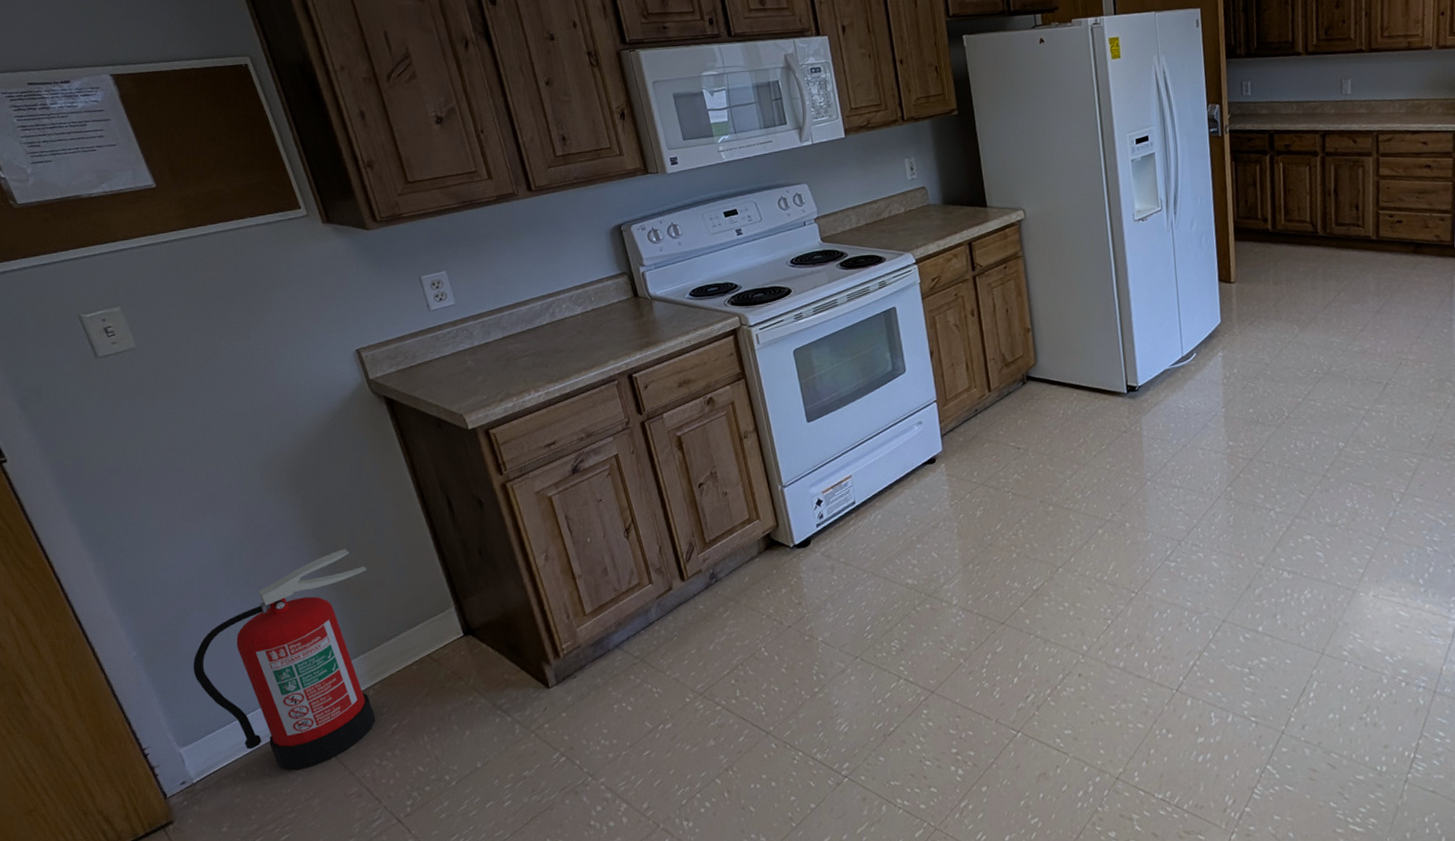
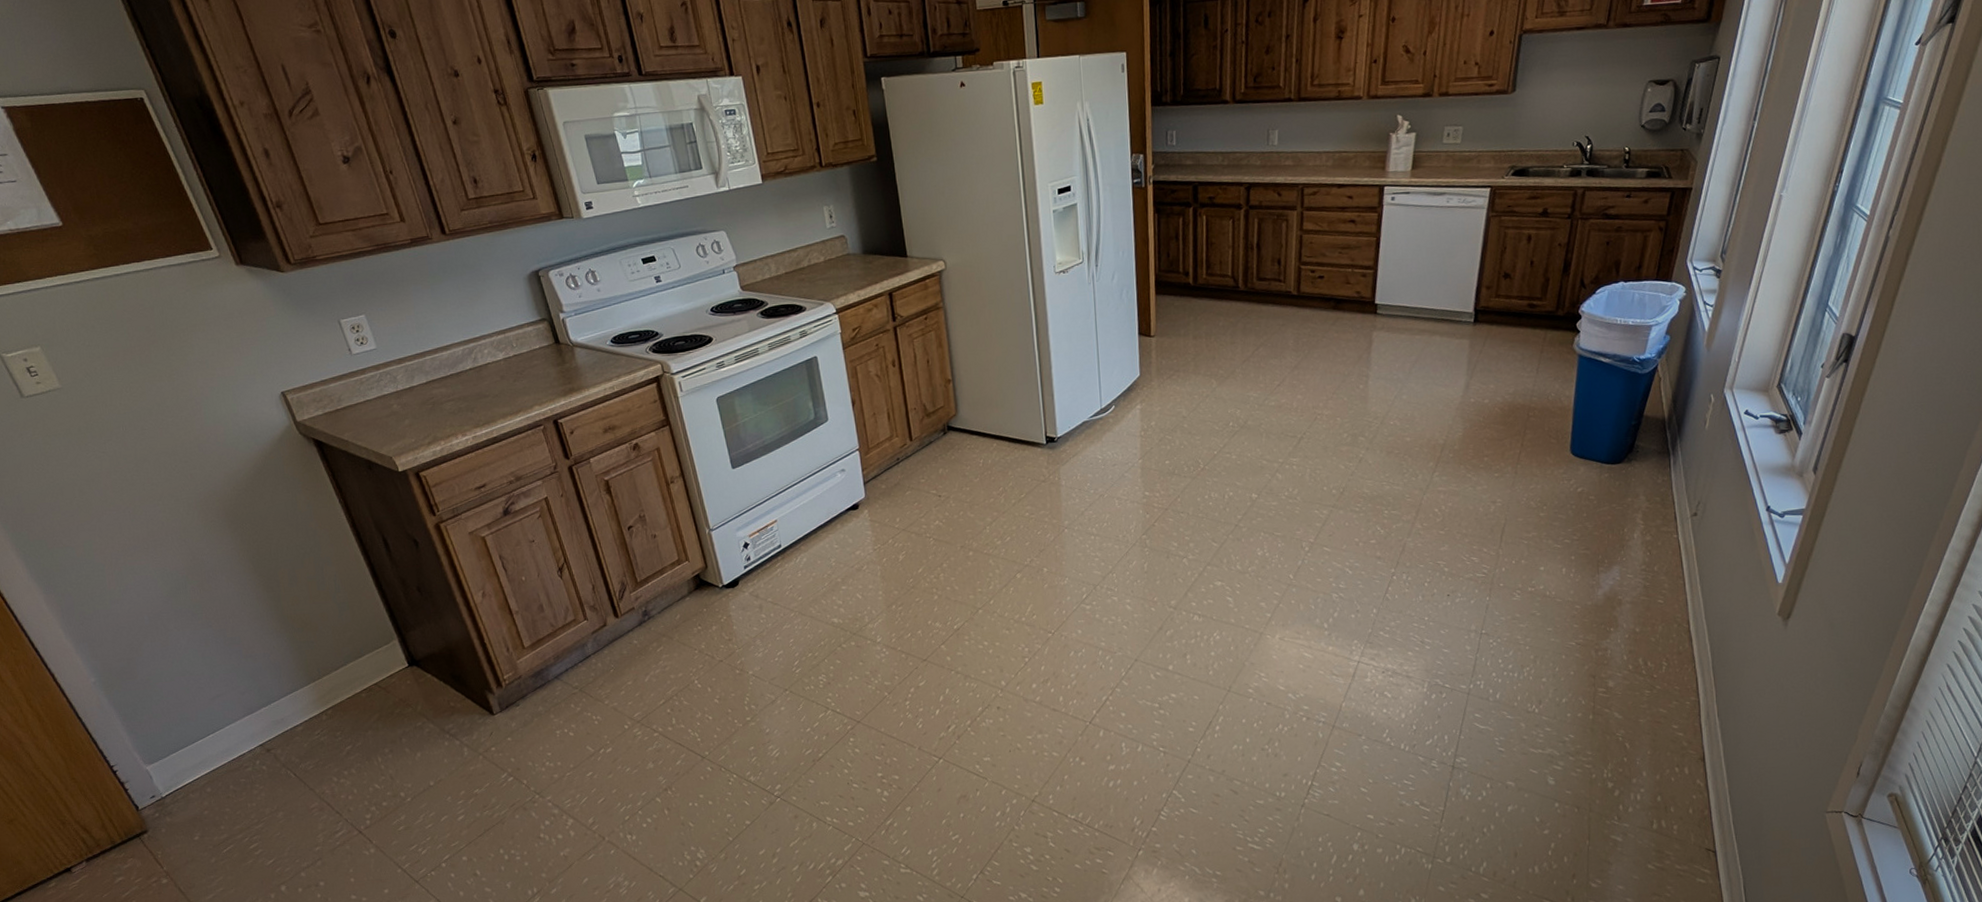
fire extinguisher: present [193,549,376,770] -> none [150,584,331,786]

